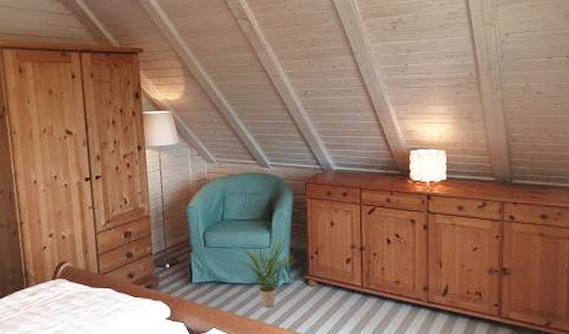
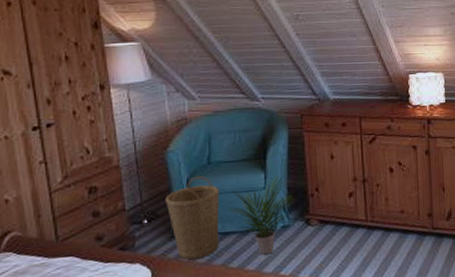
basket: none [185,230,230,304] -> present [165,175,220,260]

